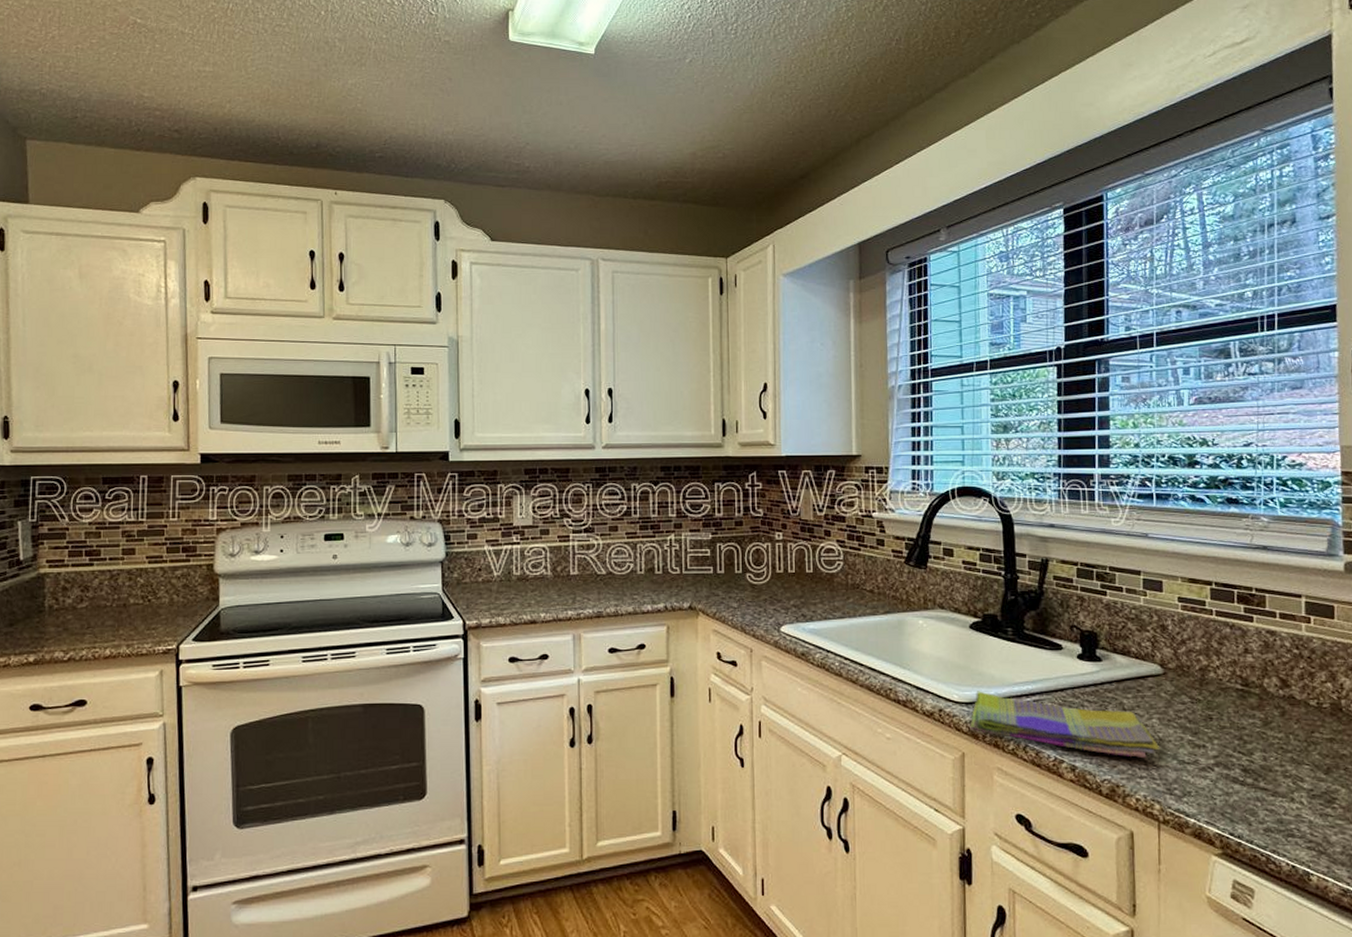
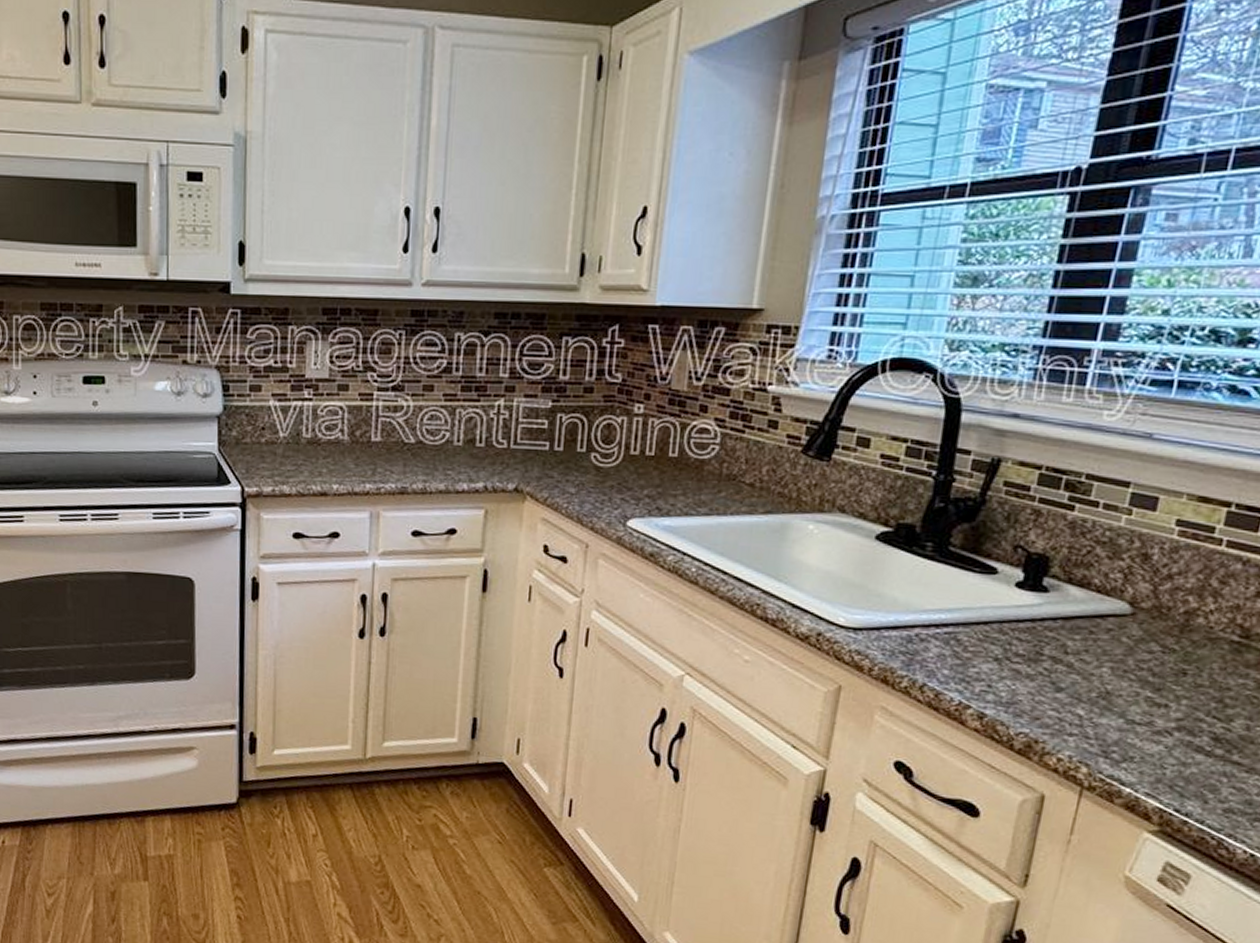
dish towel: present [970,691,1161,758] -> none [853,615,1105,712]

